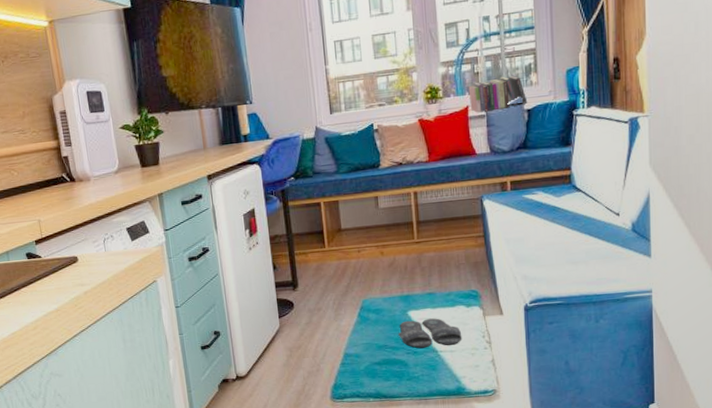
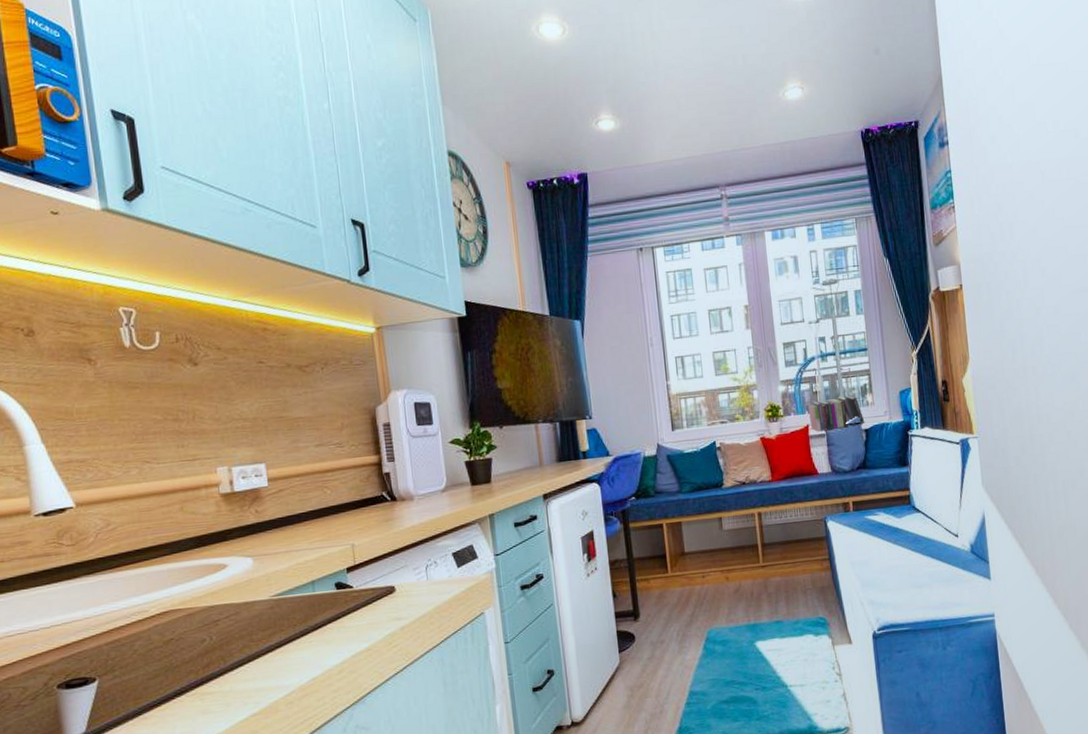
slippers: present [398,318,462,349] -> none [746,649,812,683]

